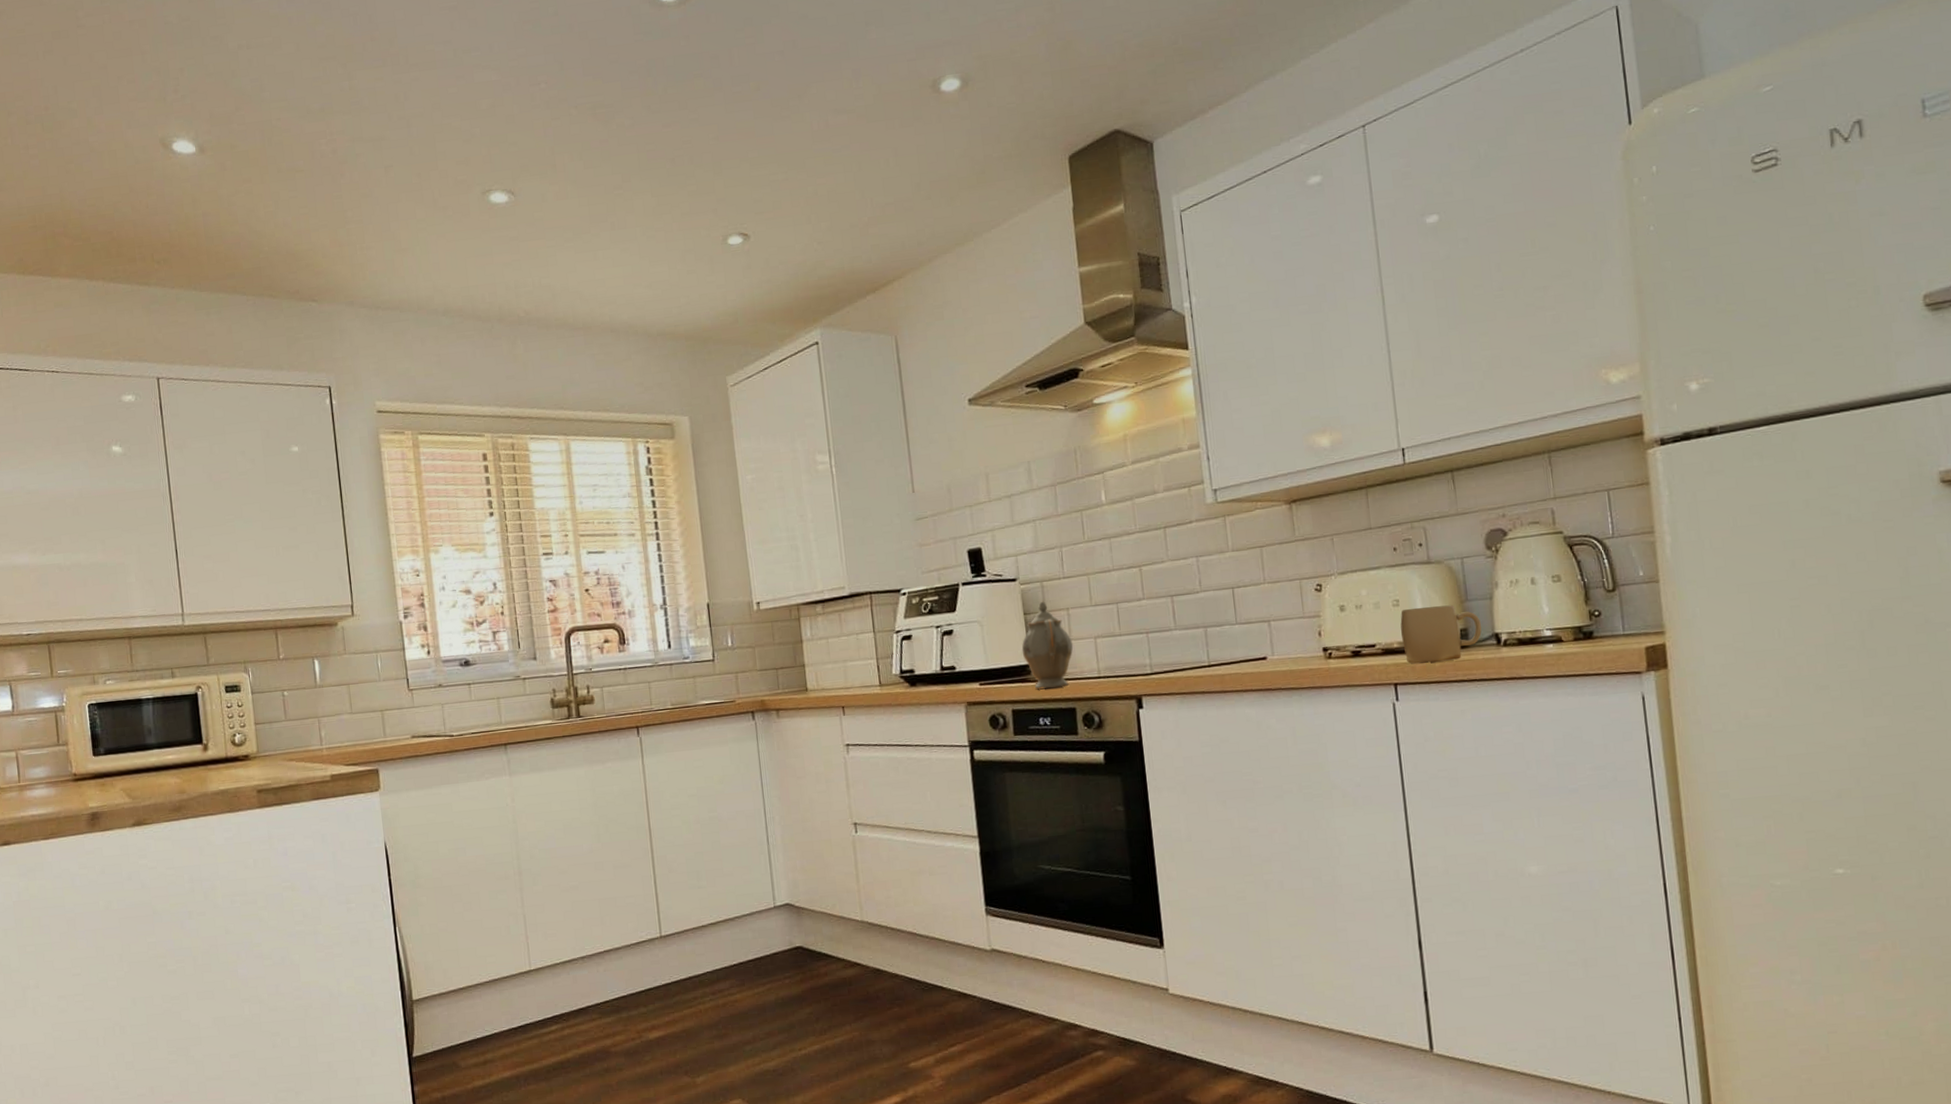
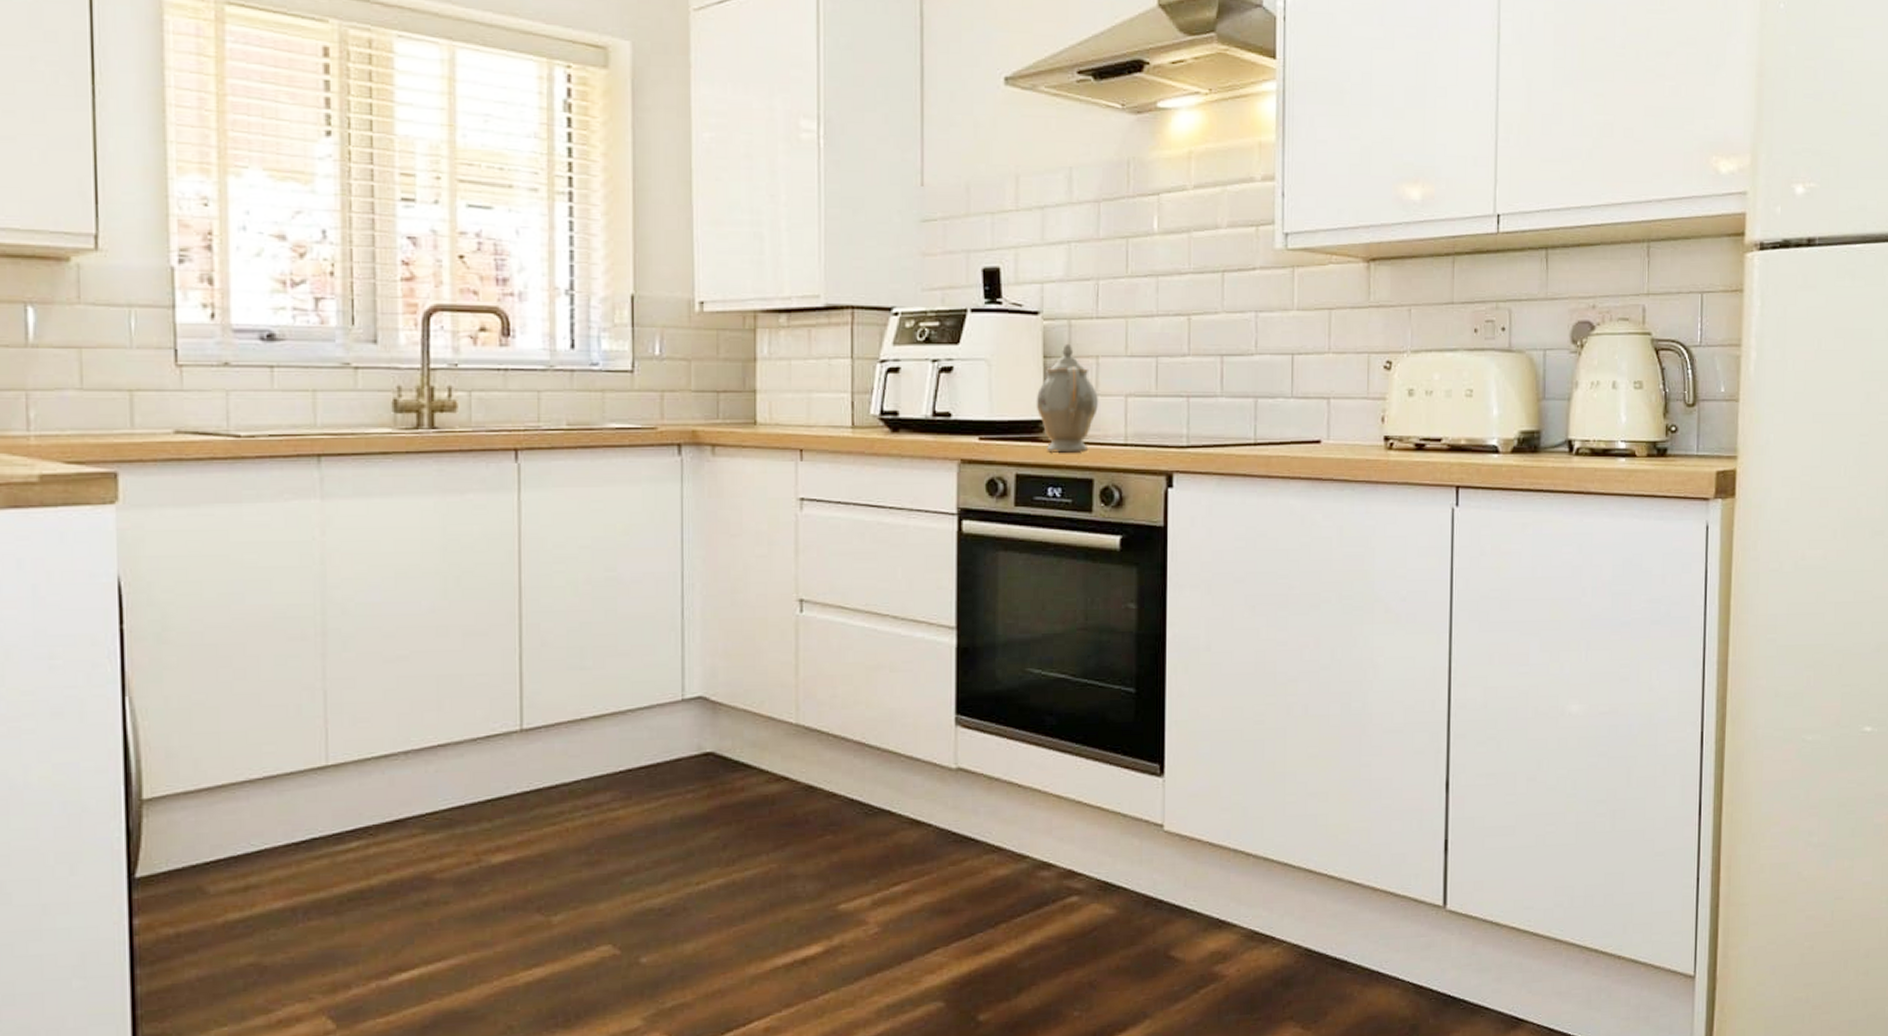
mug: present [1400,605,1482,664] -> none [1471,401,1556,466]

